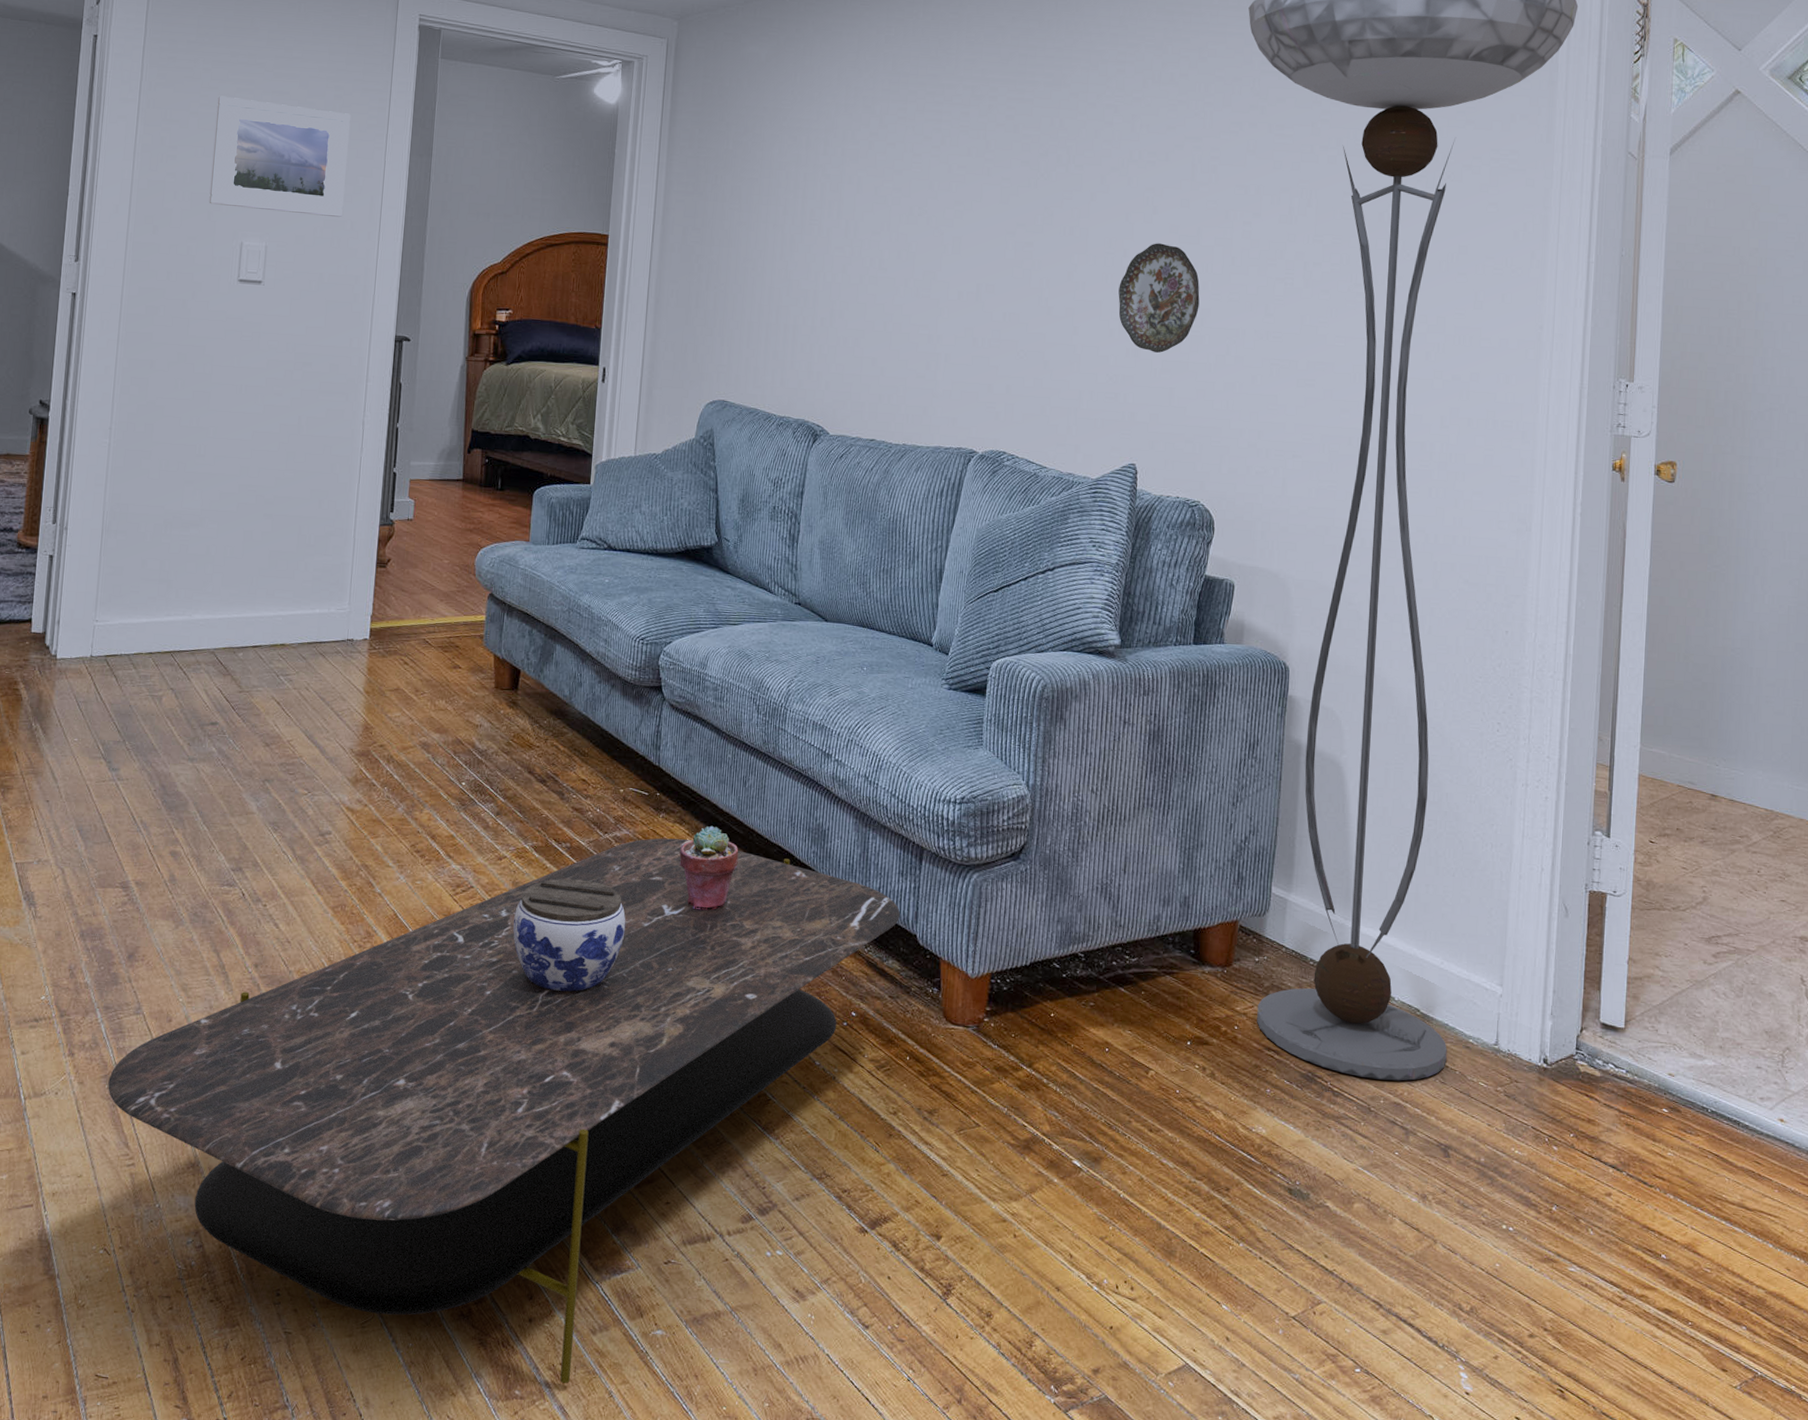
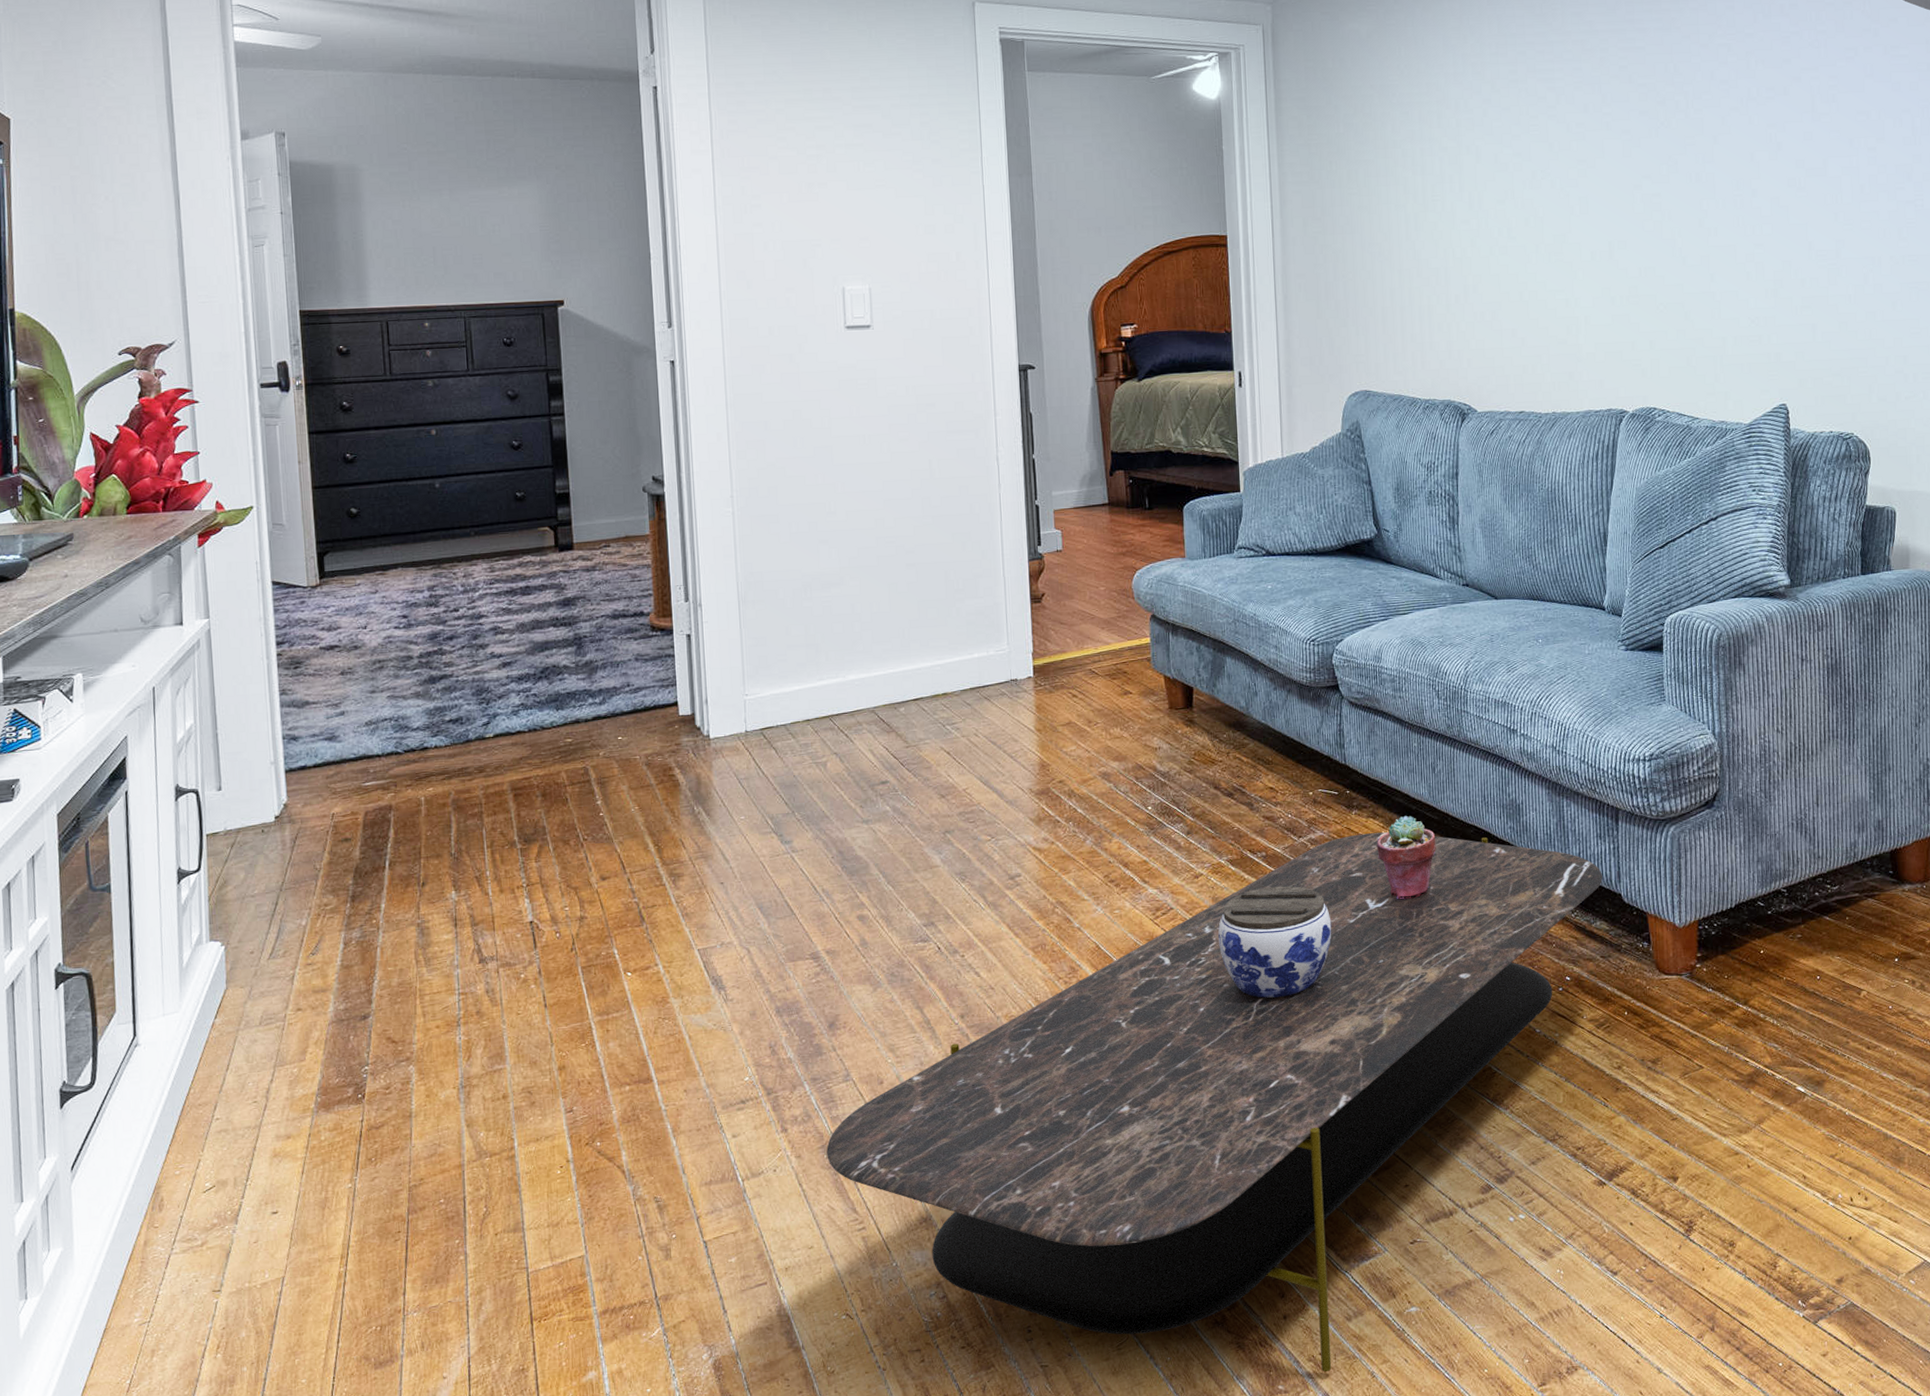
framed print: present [209,95,351,218] -> none [796,136,946,252]
decorative plate: present [1118,243,1200,353] -> none [1751,179,1833,290]

